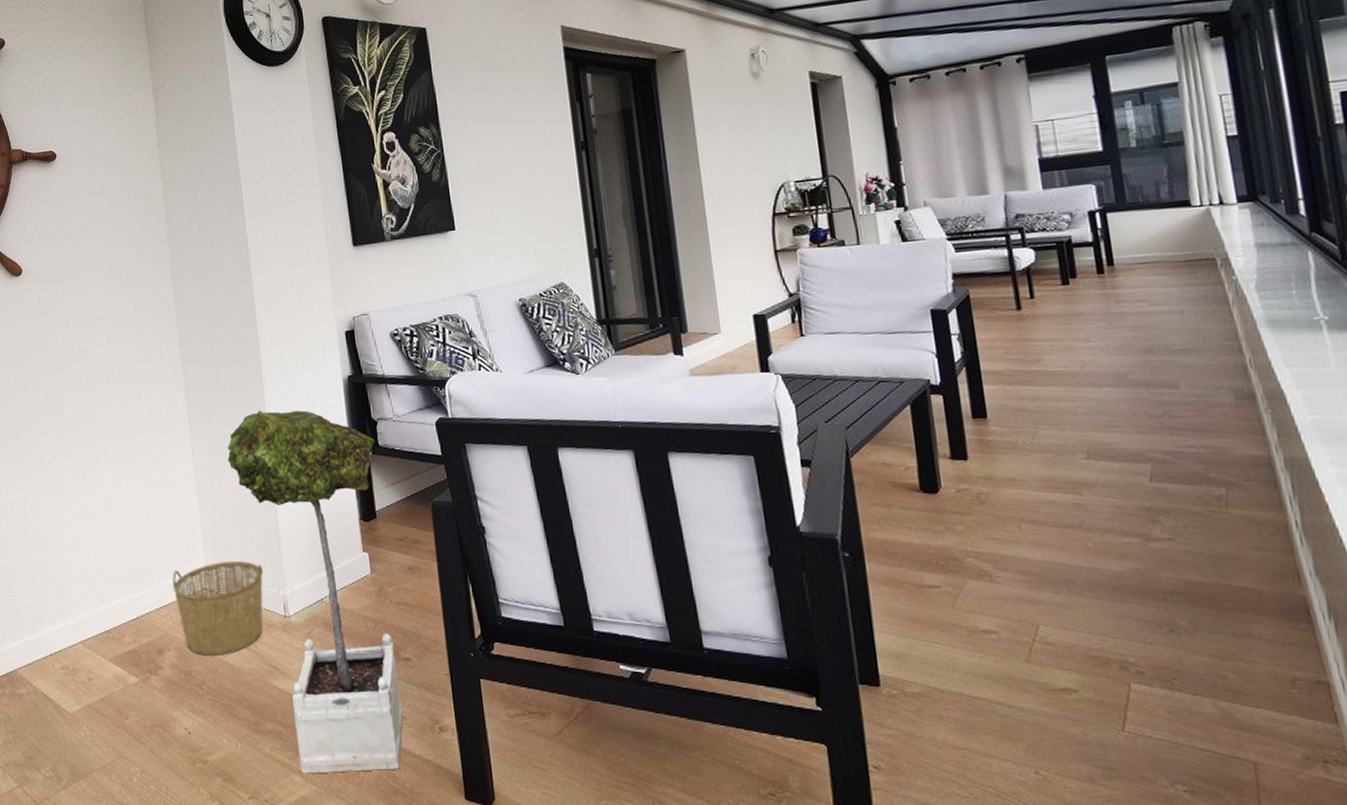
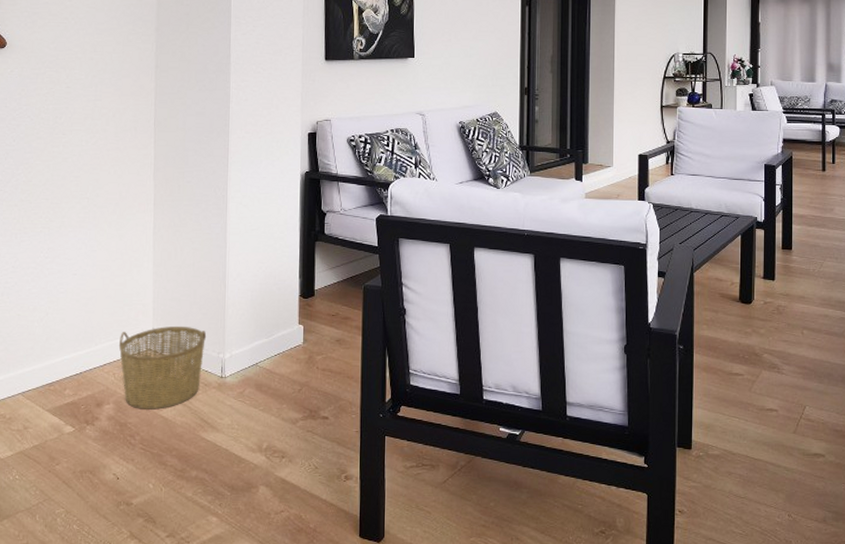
potted tree: present [227,410,403,774] -> none [186,195,322,515]

